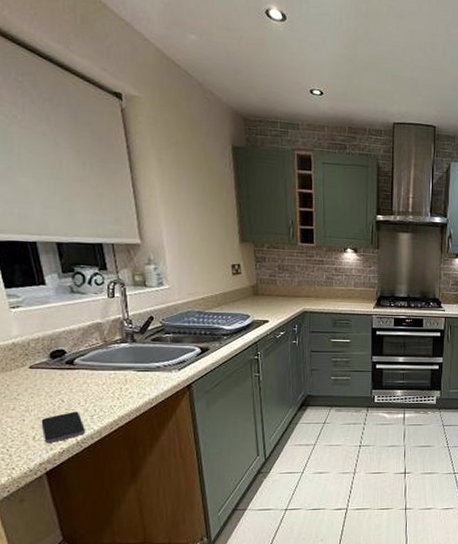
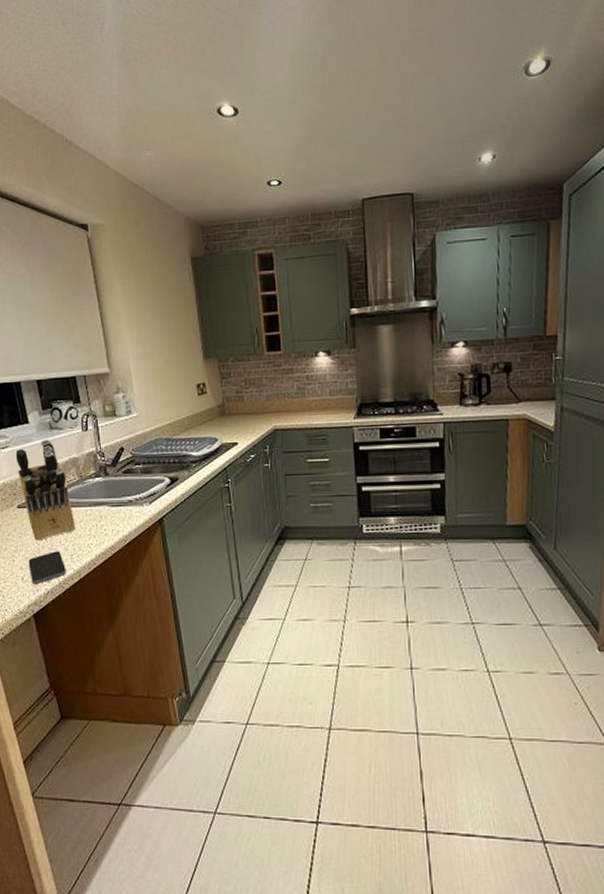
knife block: none [28,302,98,401] -> present [15,439,76,541]

